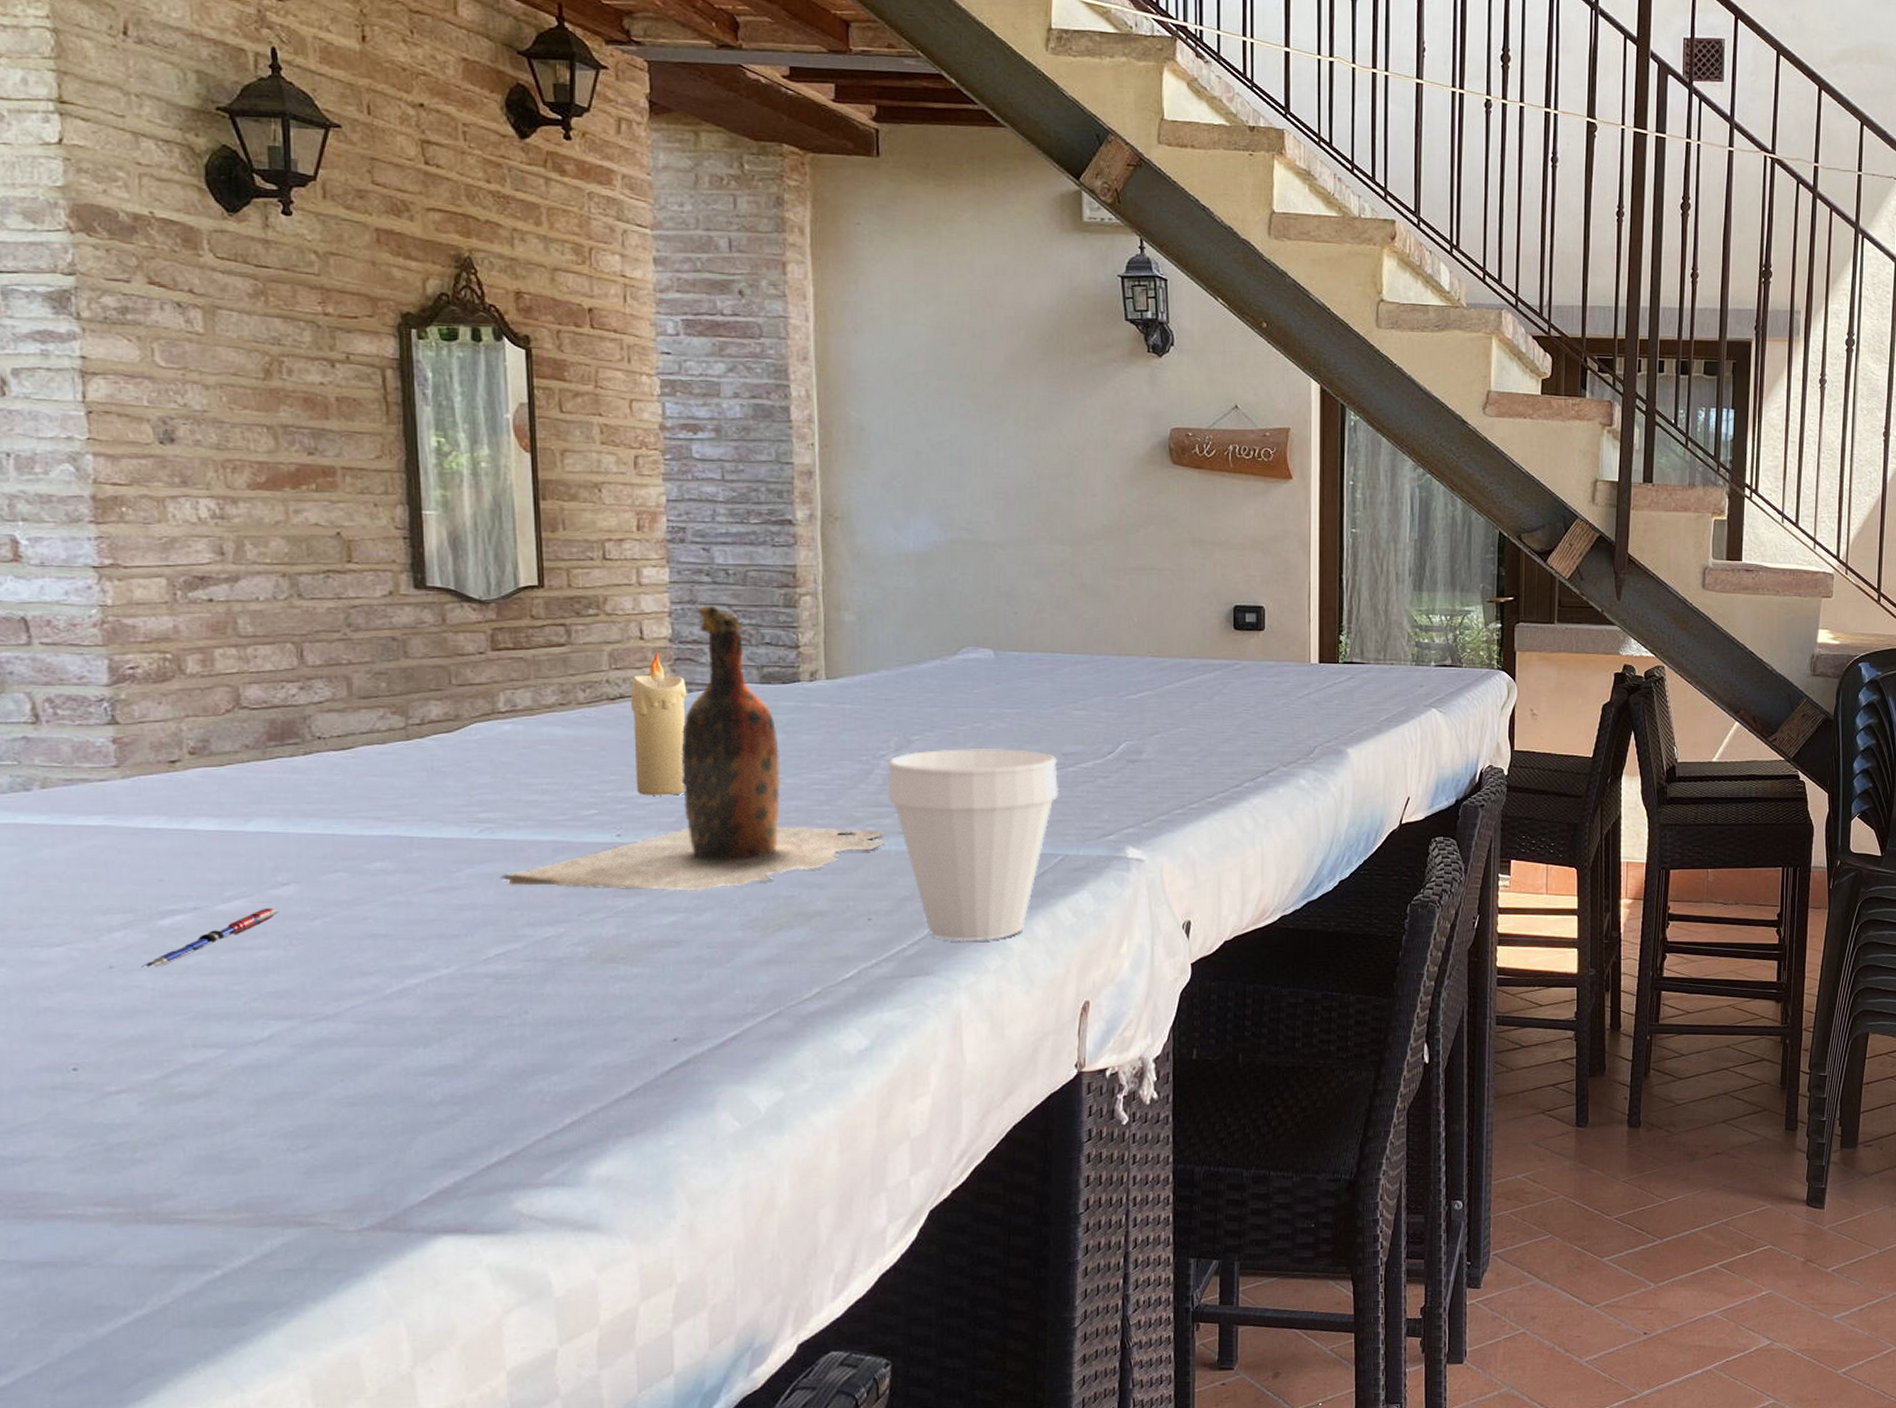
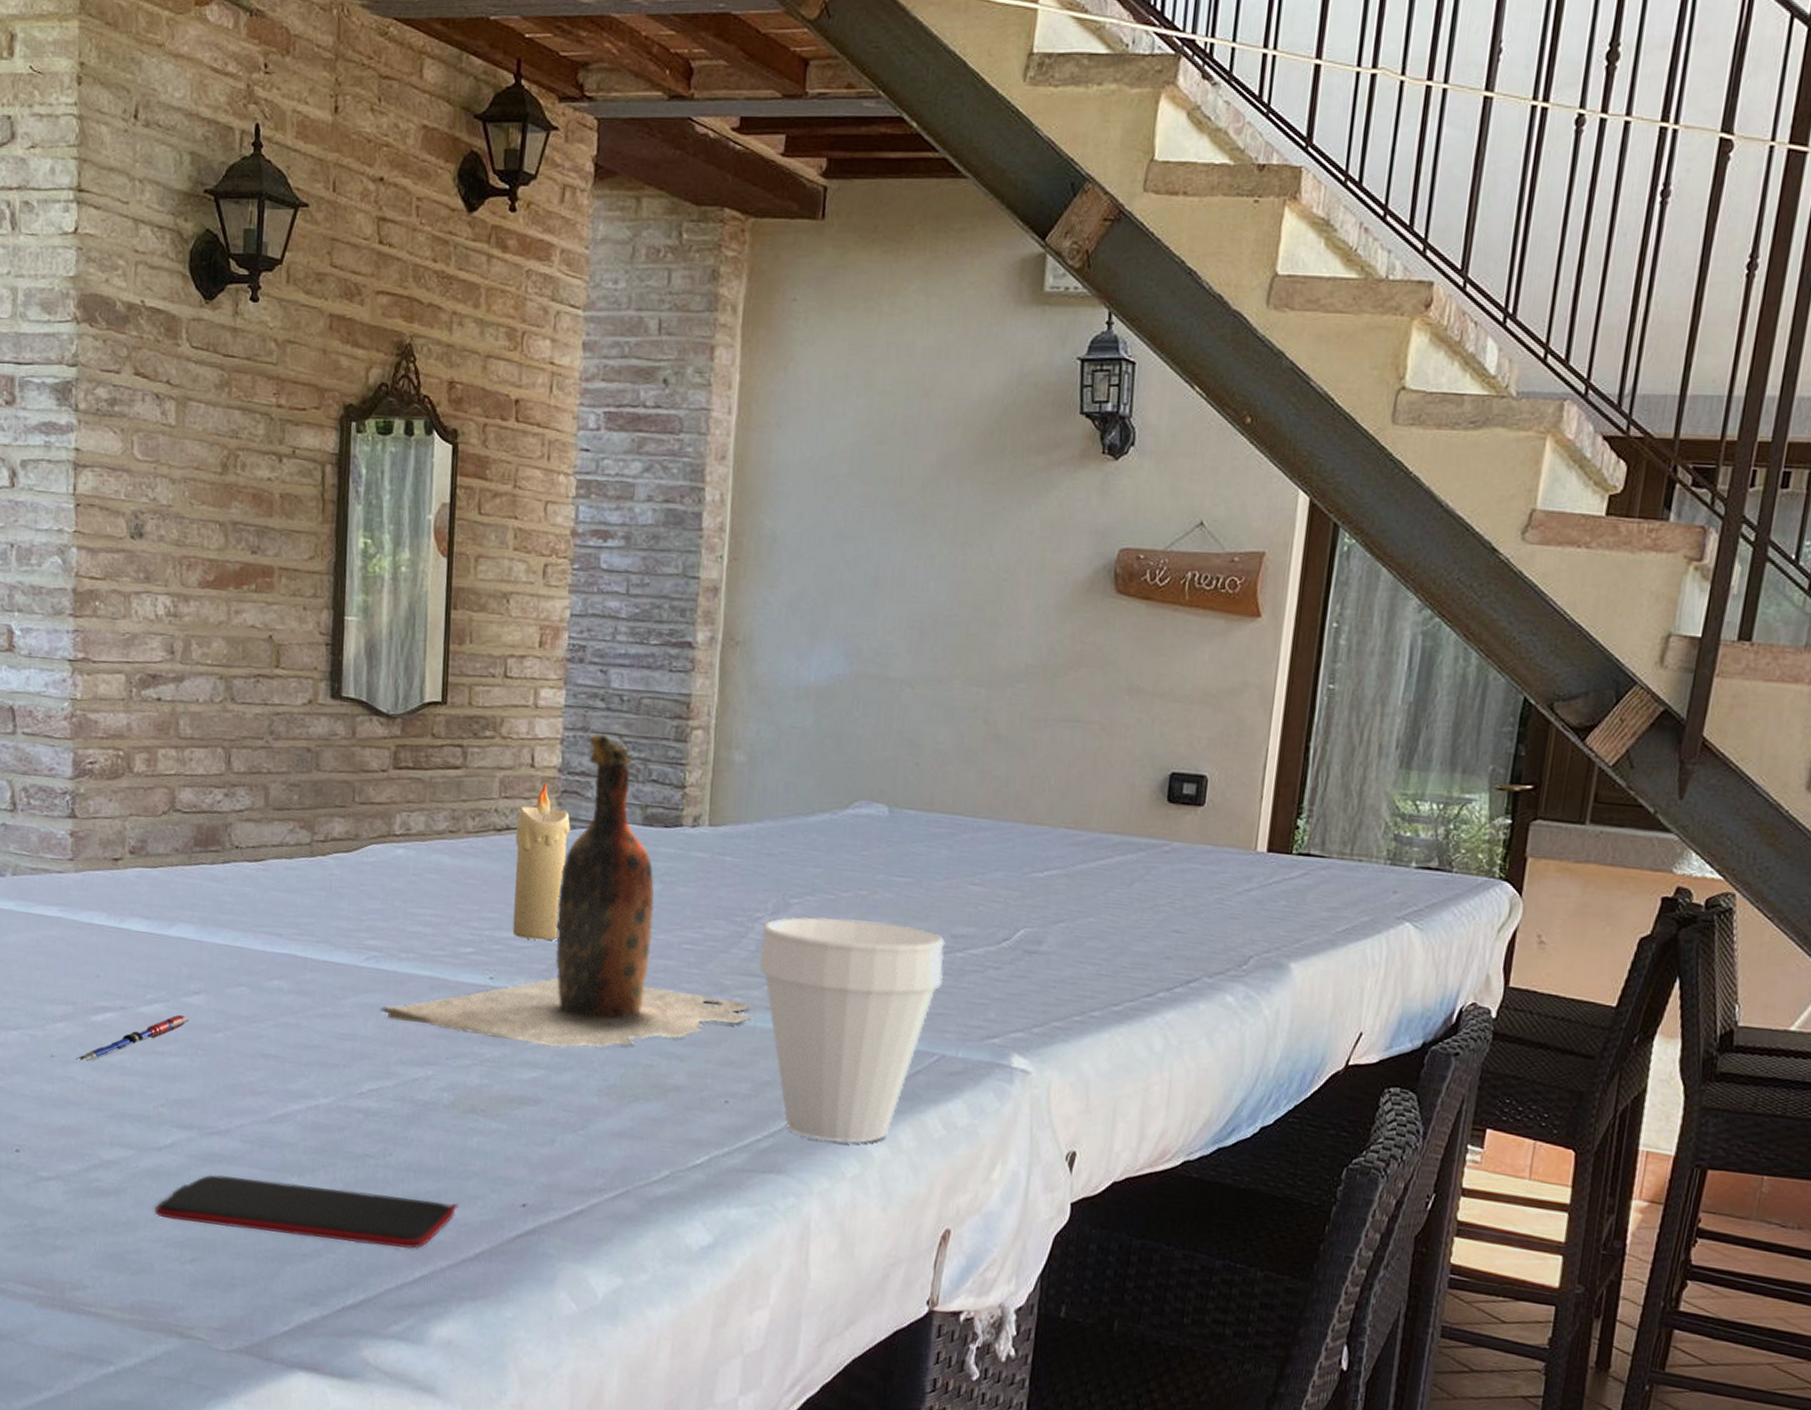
smartphone: none [256,1048,606,1111] -> present [155,1174,459,1249]

